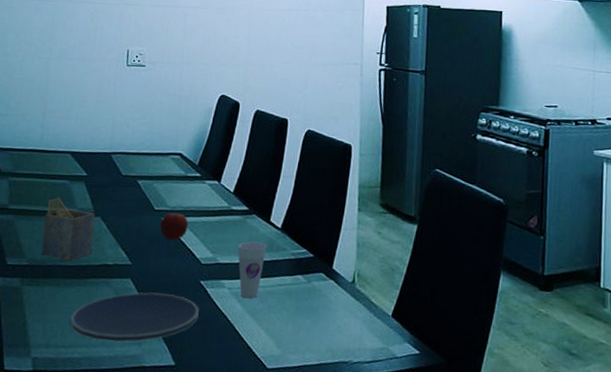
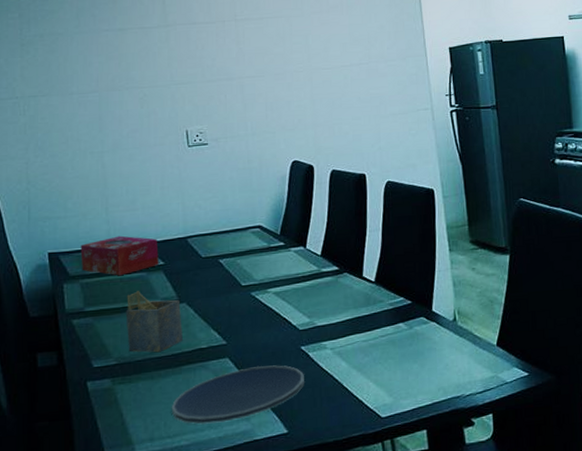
tissue box: none [12,141,85,180] -> present [80,235,159,276]
fruit: present [160,212,189,241] -> none [250,284,280,313]
cup: present [238,241,267,299] -> none [334,298,363,355]

